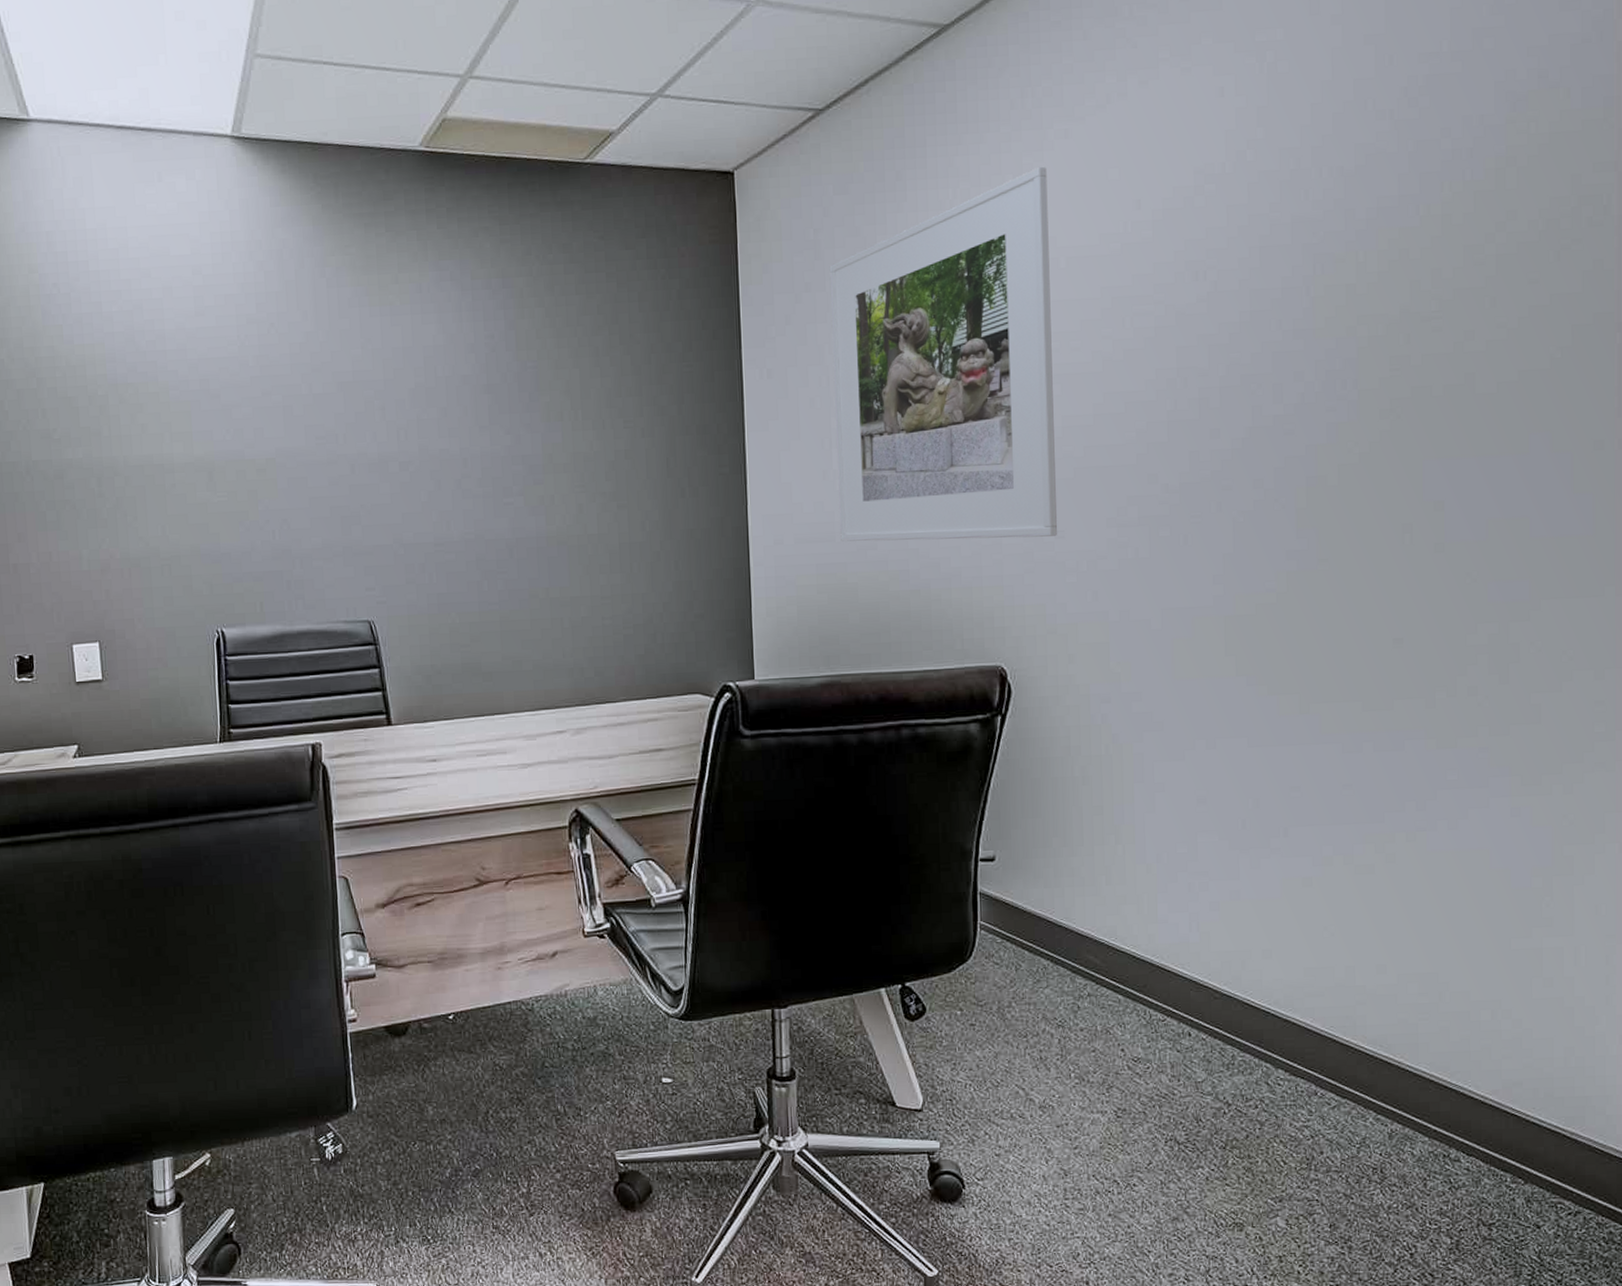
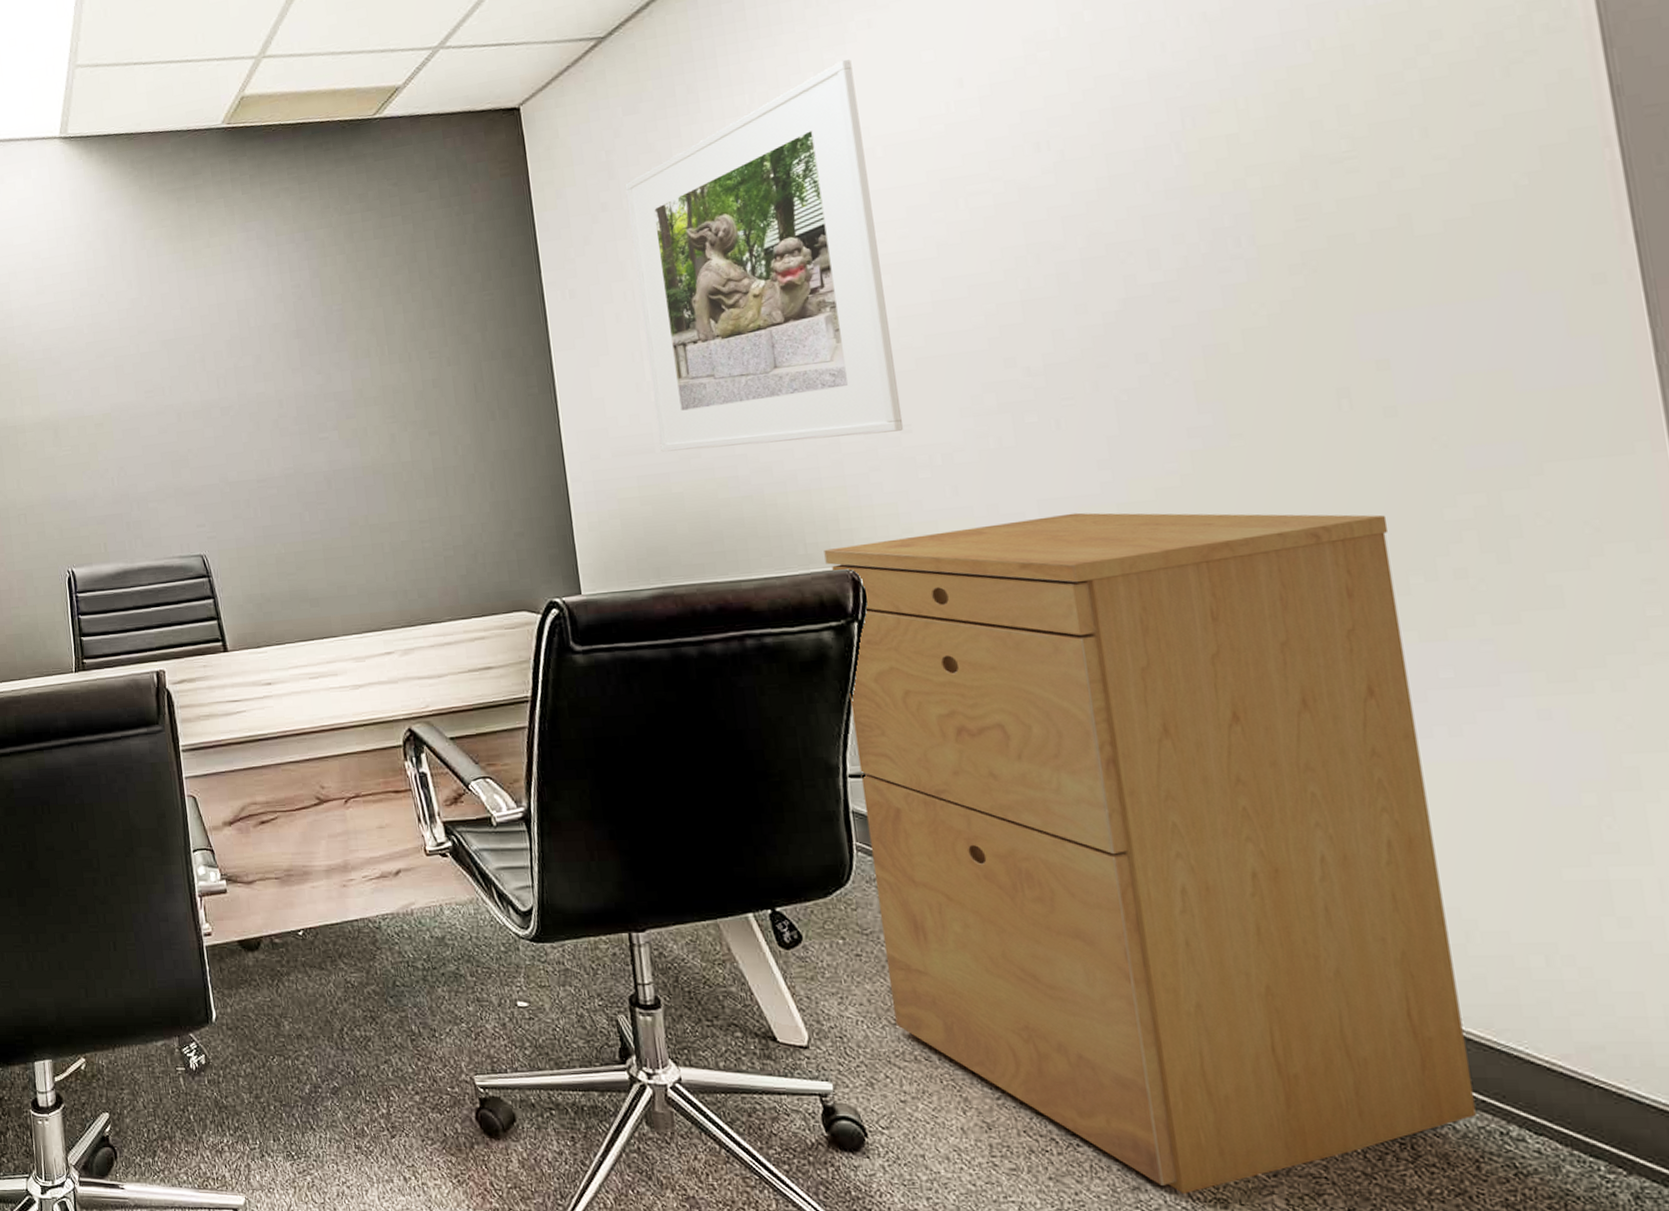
filing cabinet: none [978,622,1429,1221] -> present [824,512,1476,1194]

